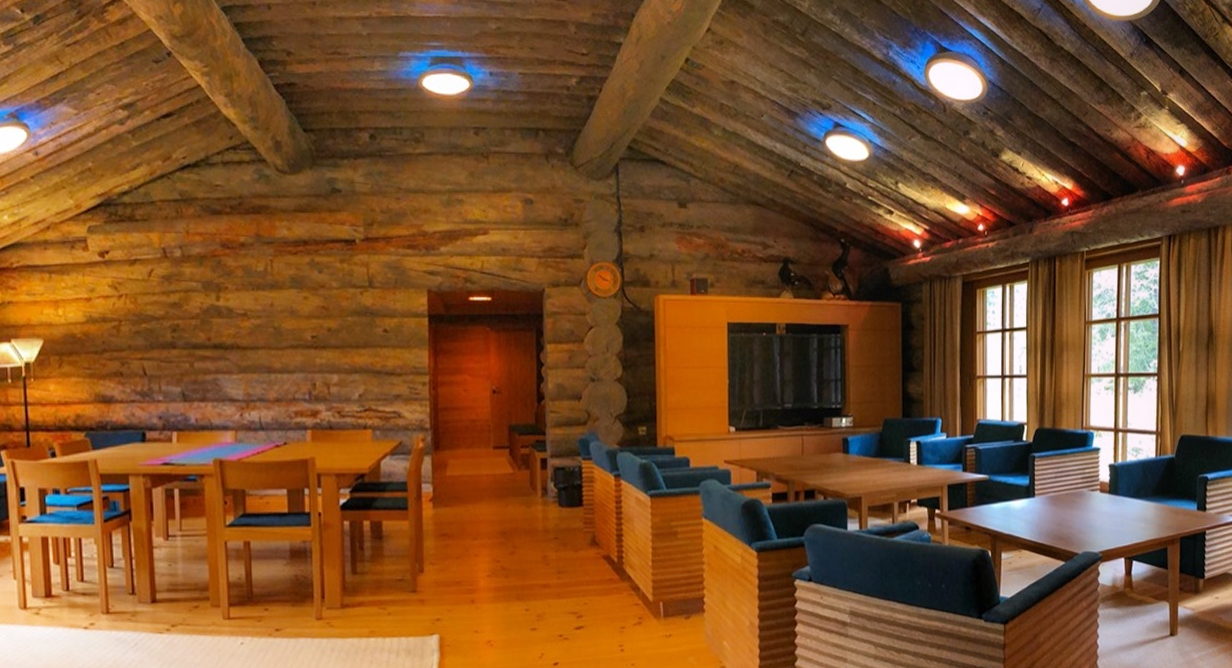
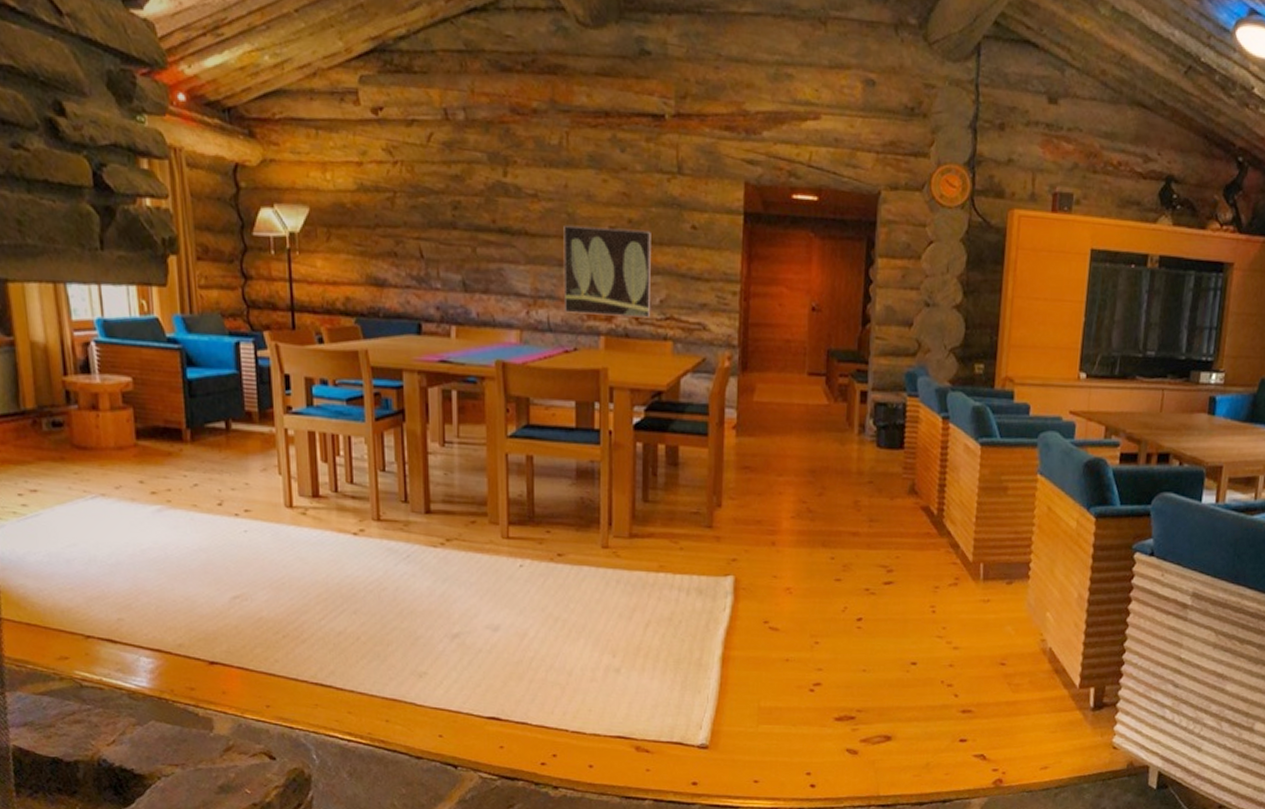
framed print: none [271,336,350,412] -> present [563,226,651,318]

